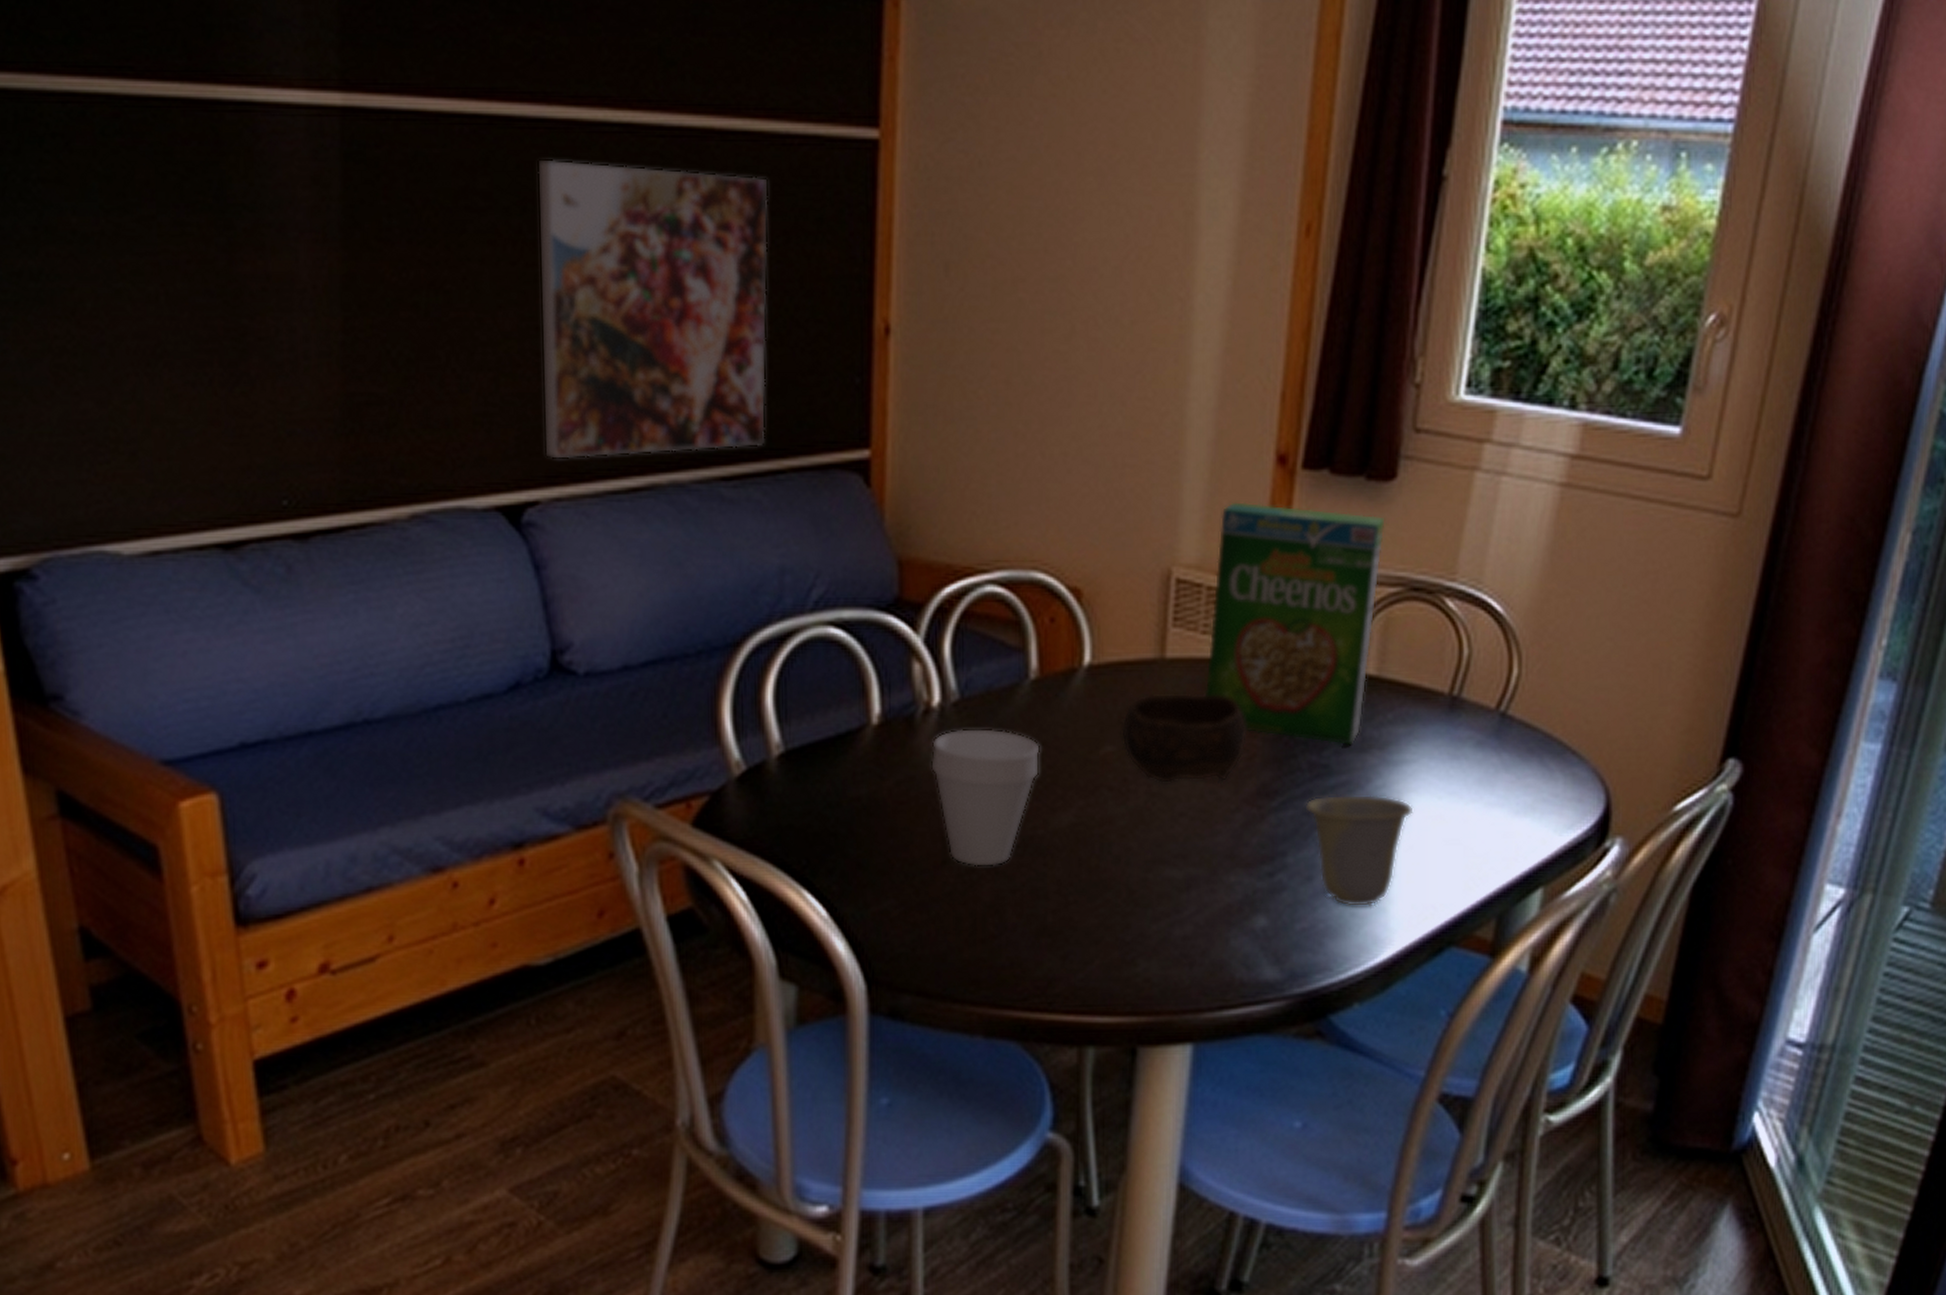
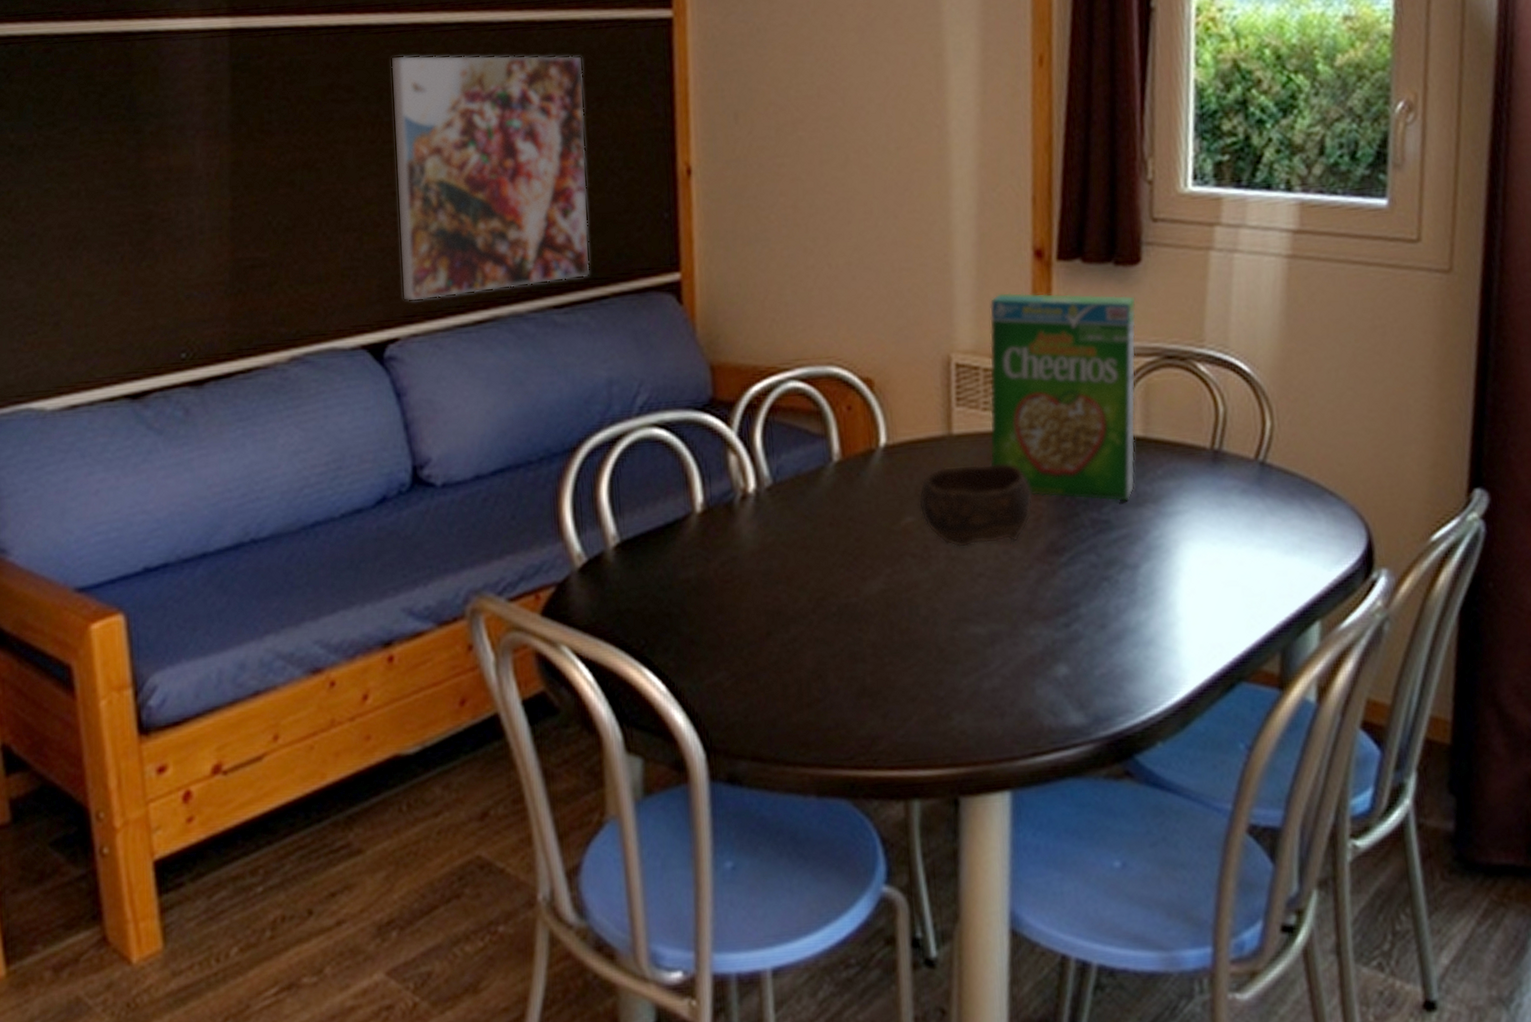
cup: present [930,728,1041,868] -> none [750,508,849,637]
cup: present [1305,794,1414,907] -> none [1091,545,1192,651]

